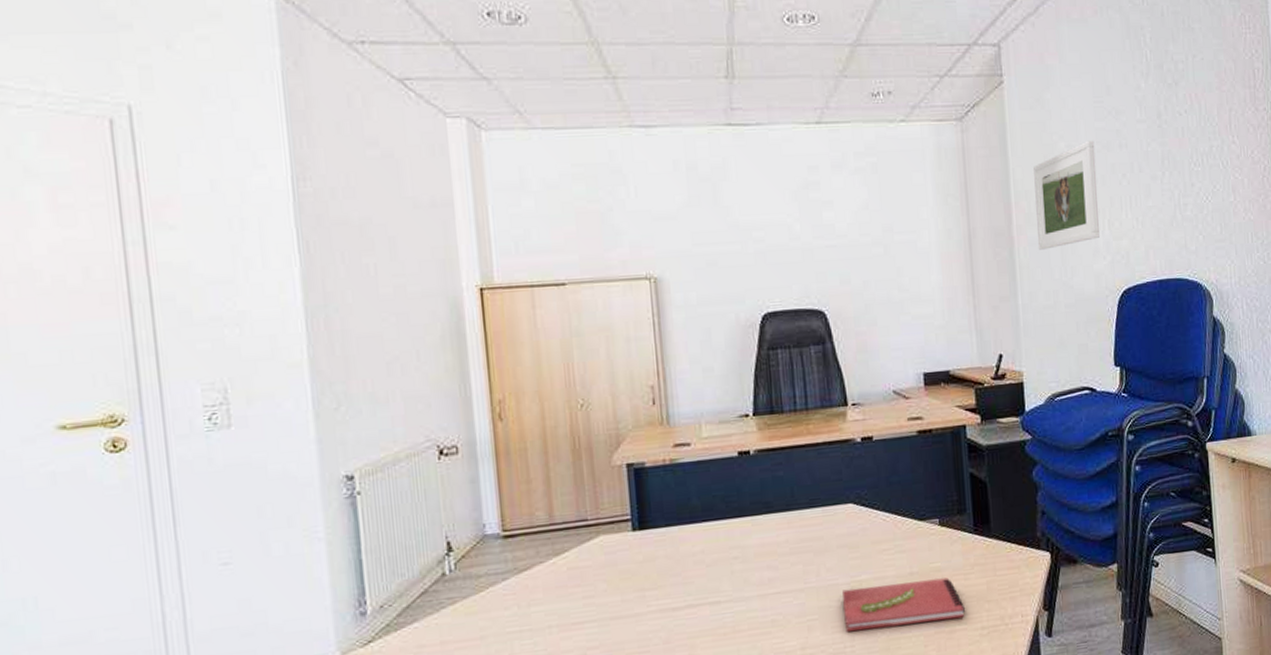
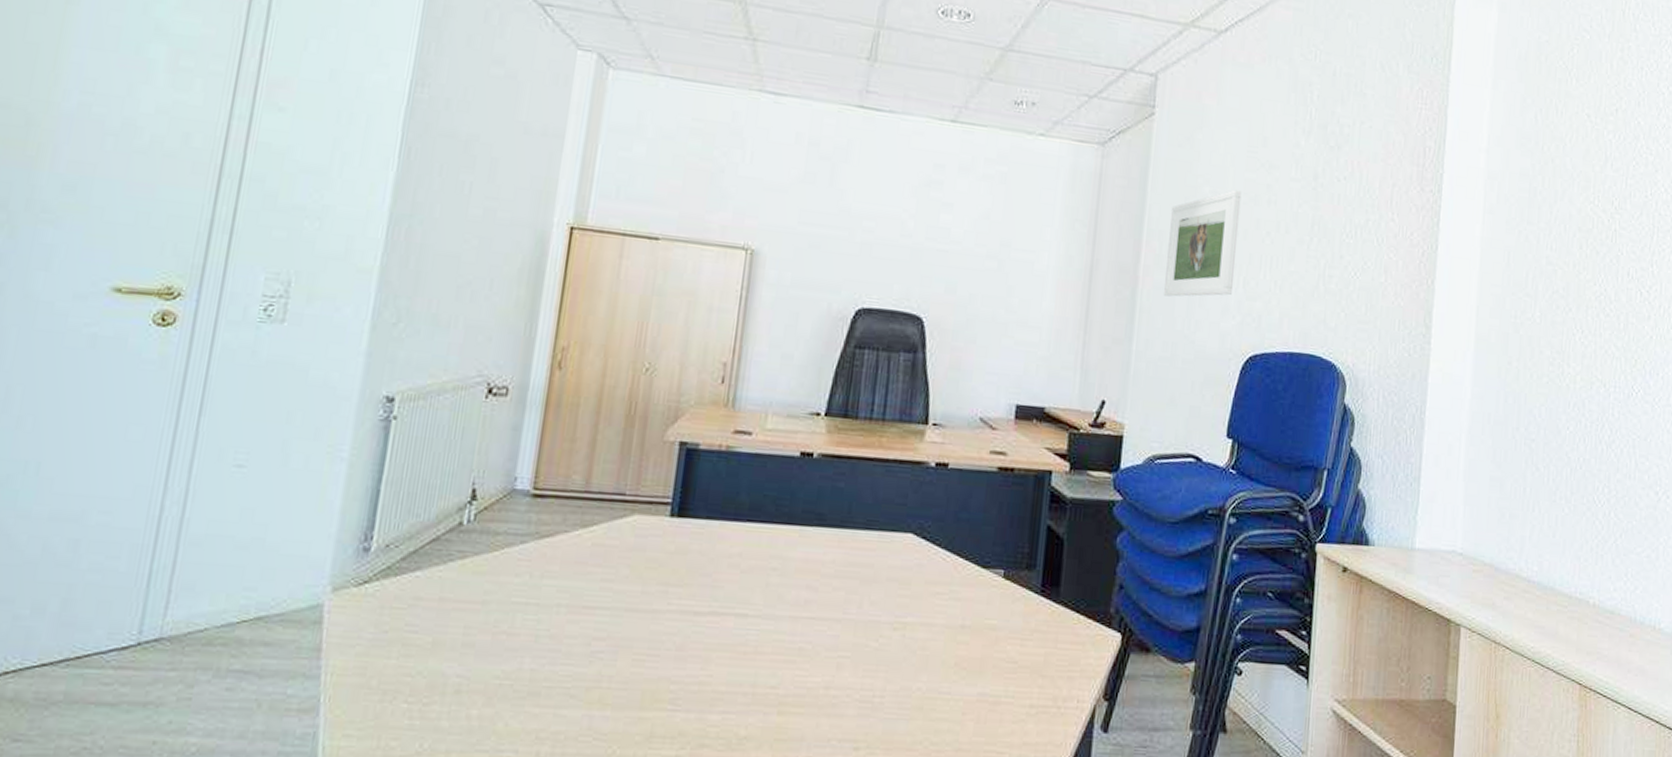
notebook: present [842,577,965,632] -> none [878,629,1015,690]

